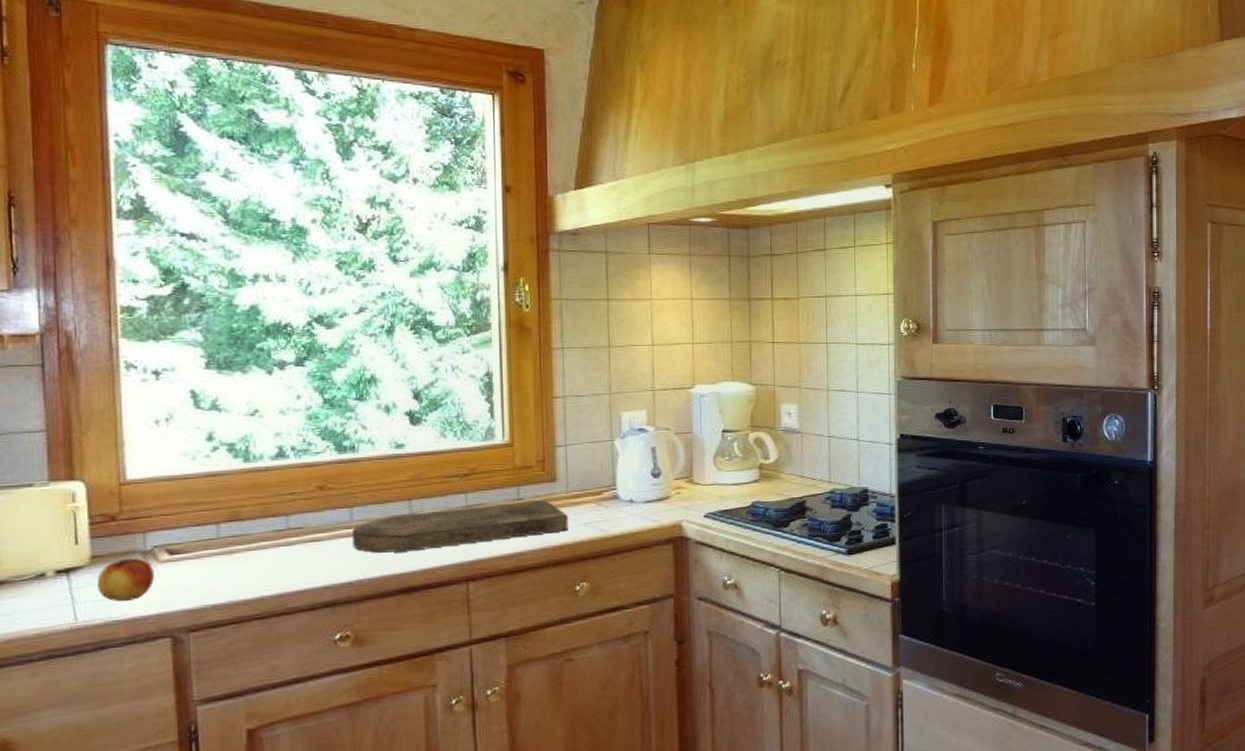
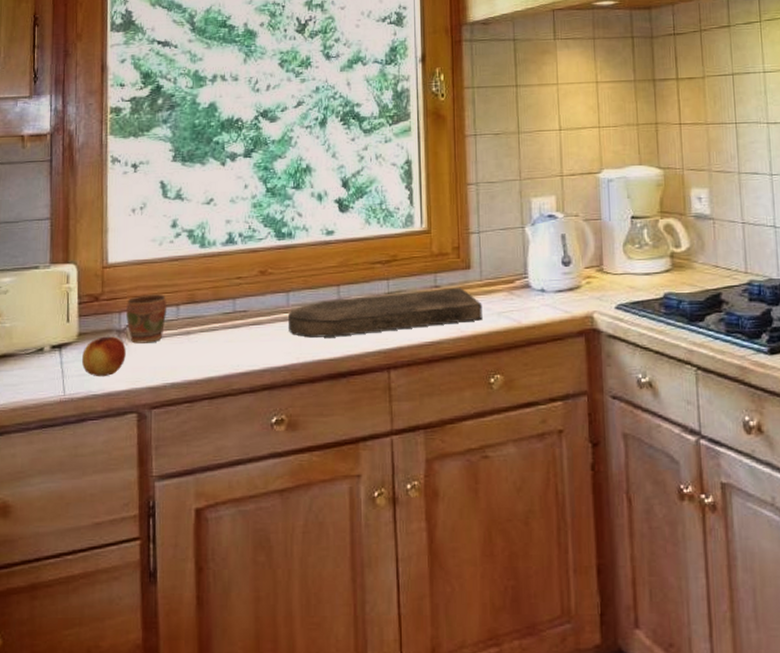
mug: none [153,512,204,565] -> present [126,294,166,344]

